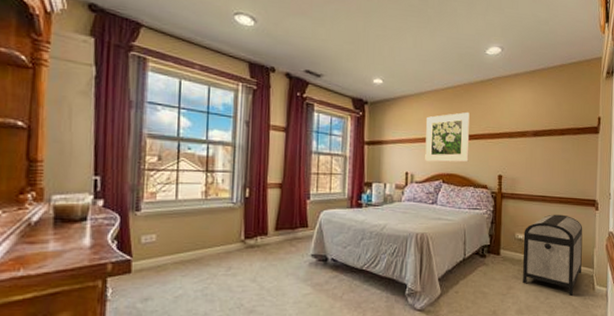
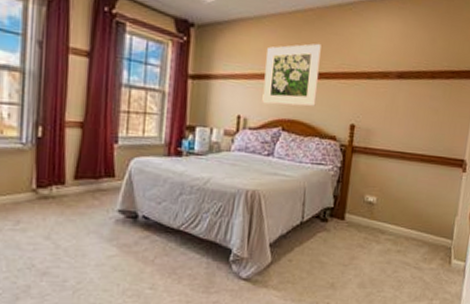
storage chest: present [523,214,583,297] -> none [368,174,446,271]

